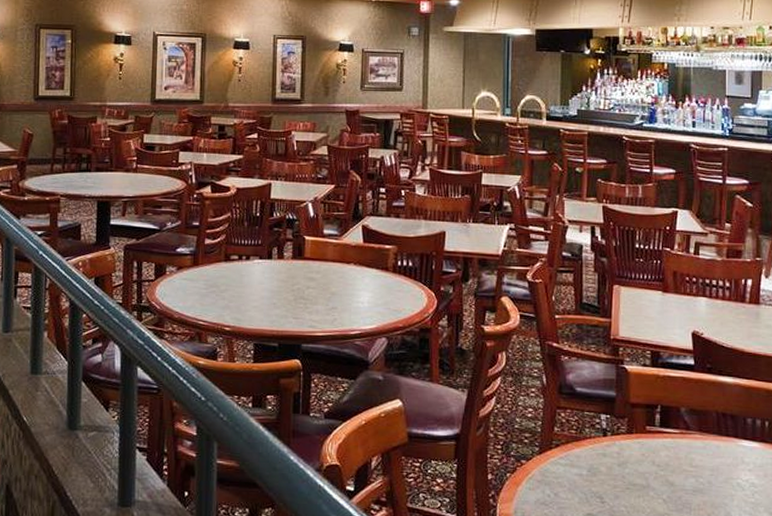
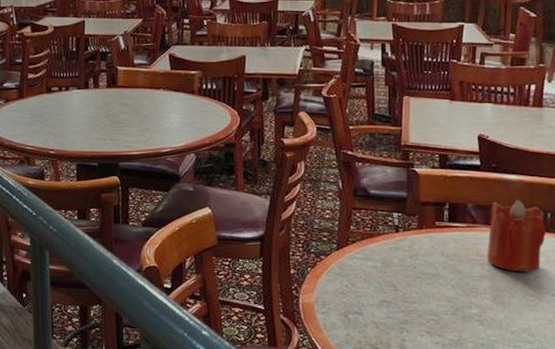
candle: none [700,404,763,487] -> present [486,199,546,272]

